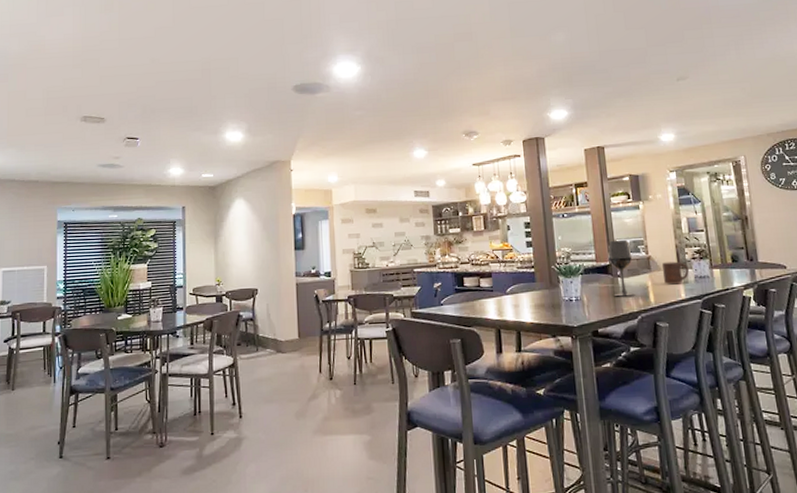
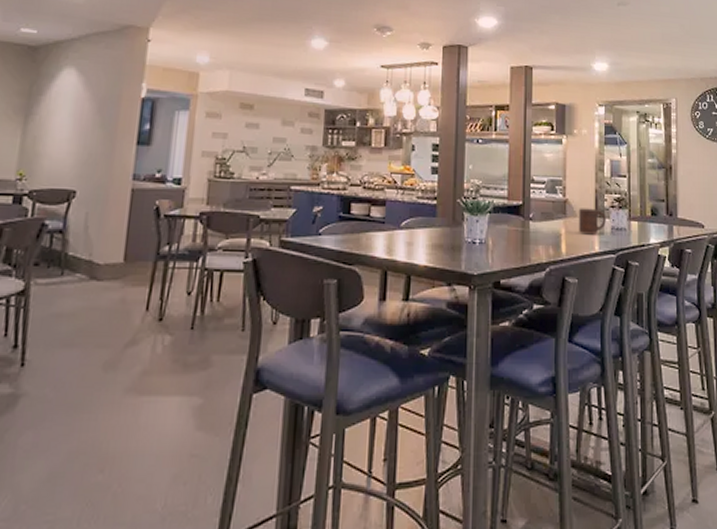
wine glass: present [607,239,635,297] -> none [522,176,548,244]

